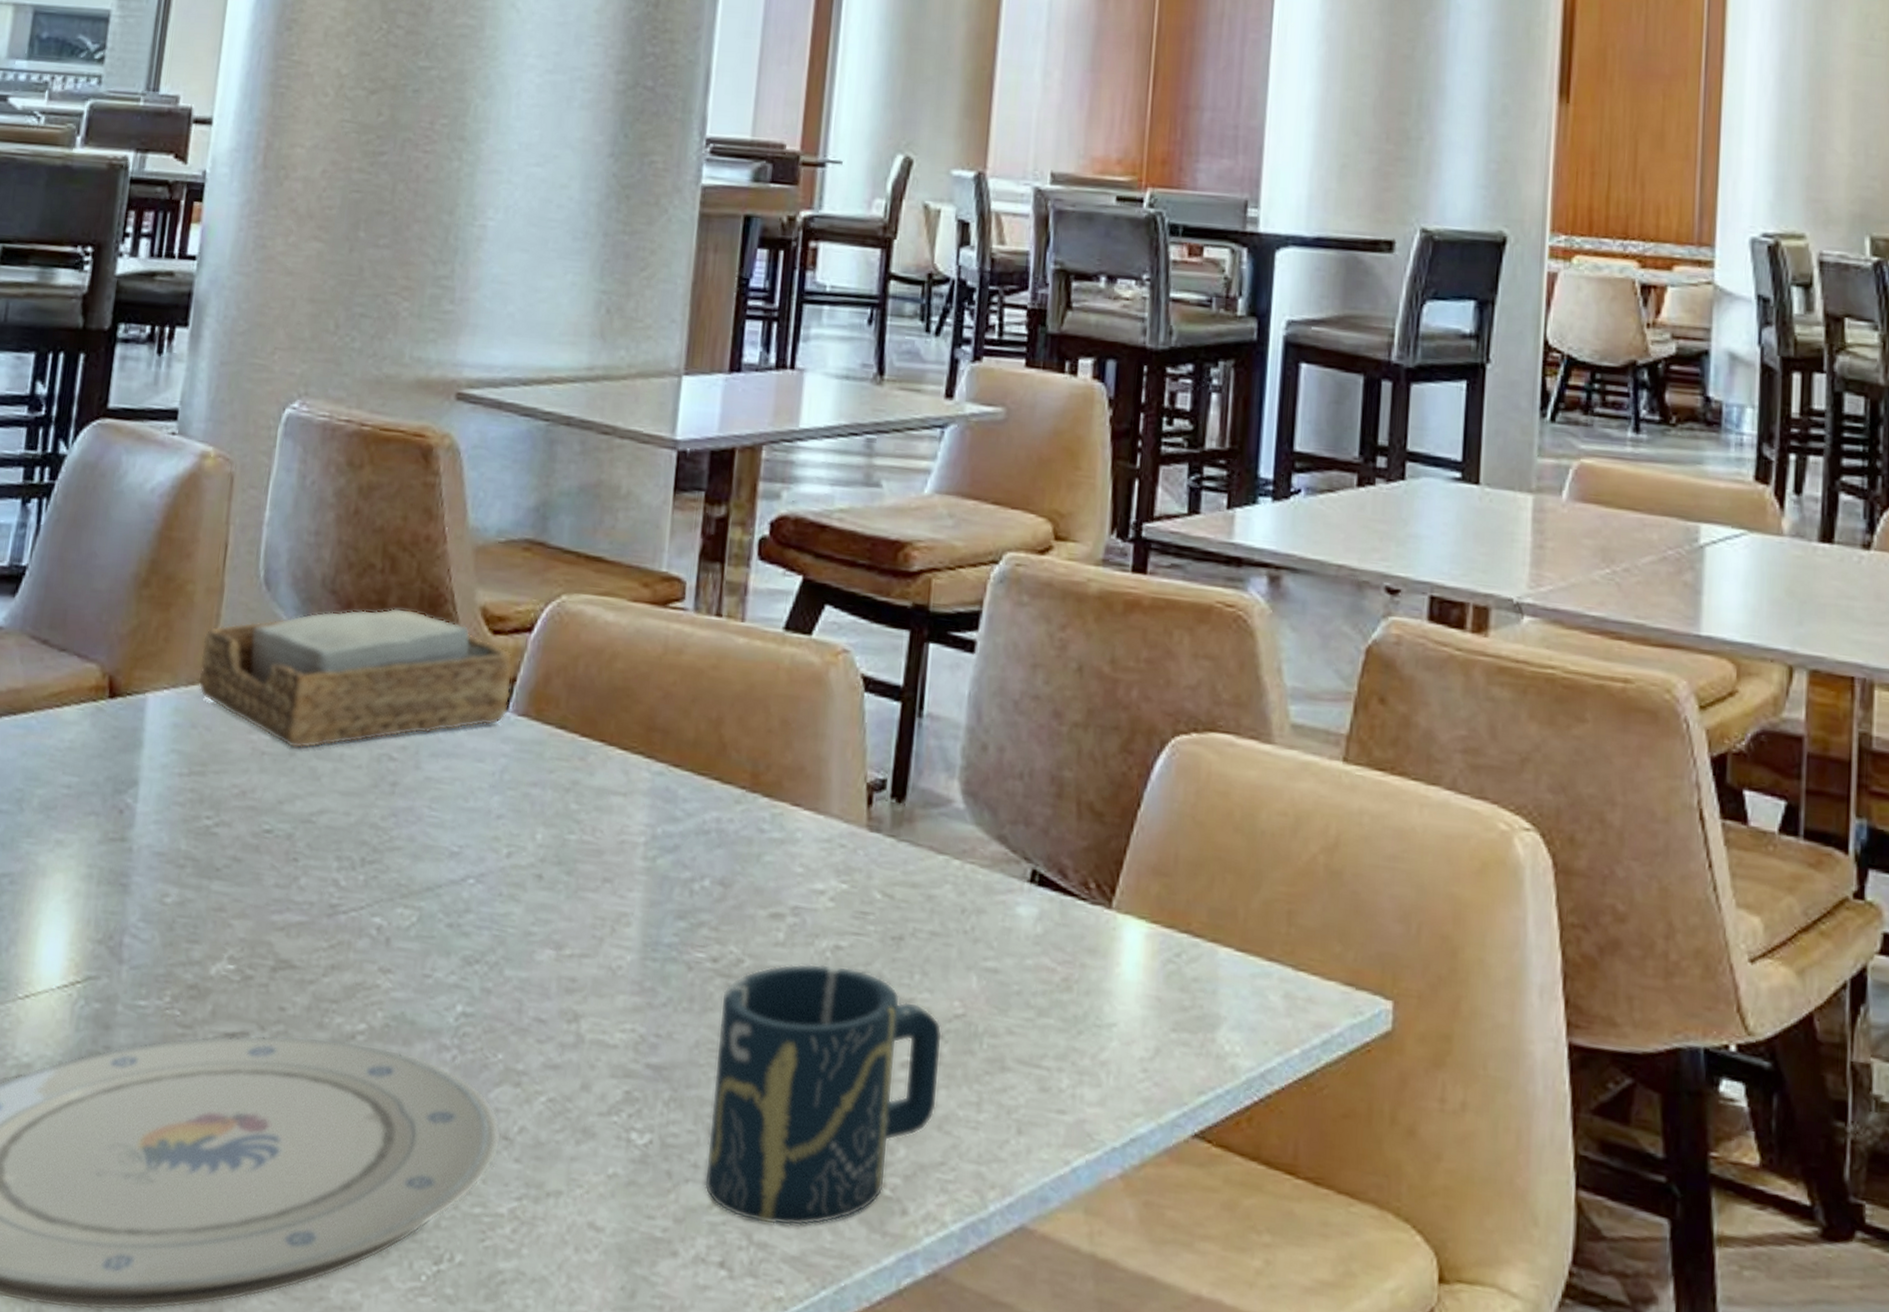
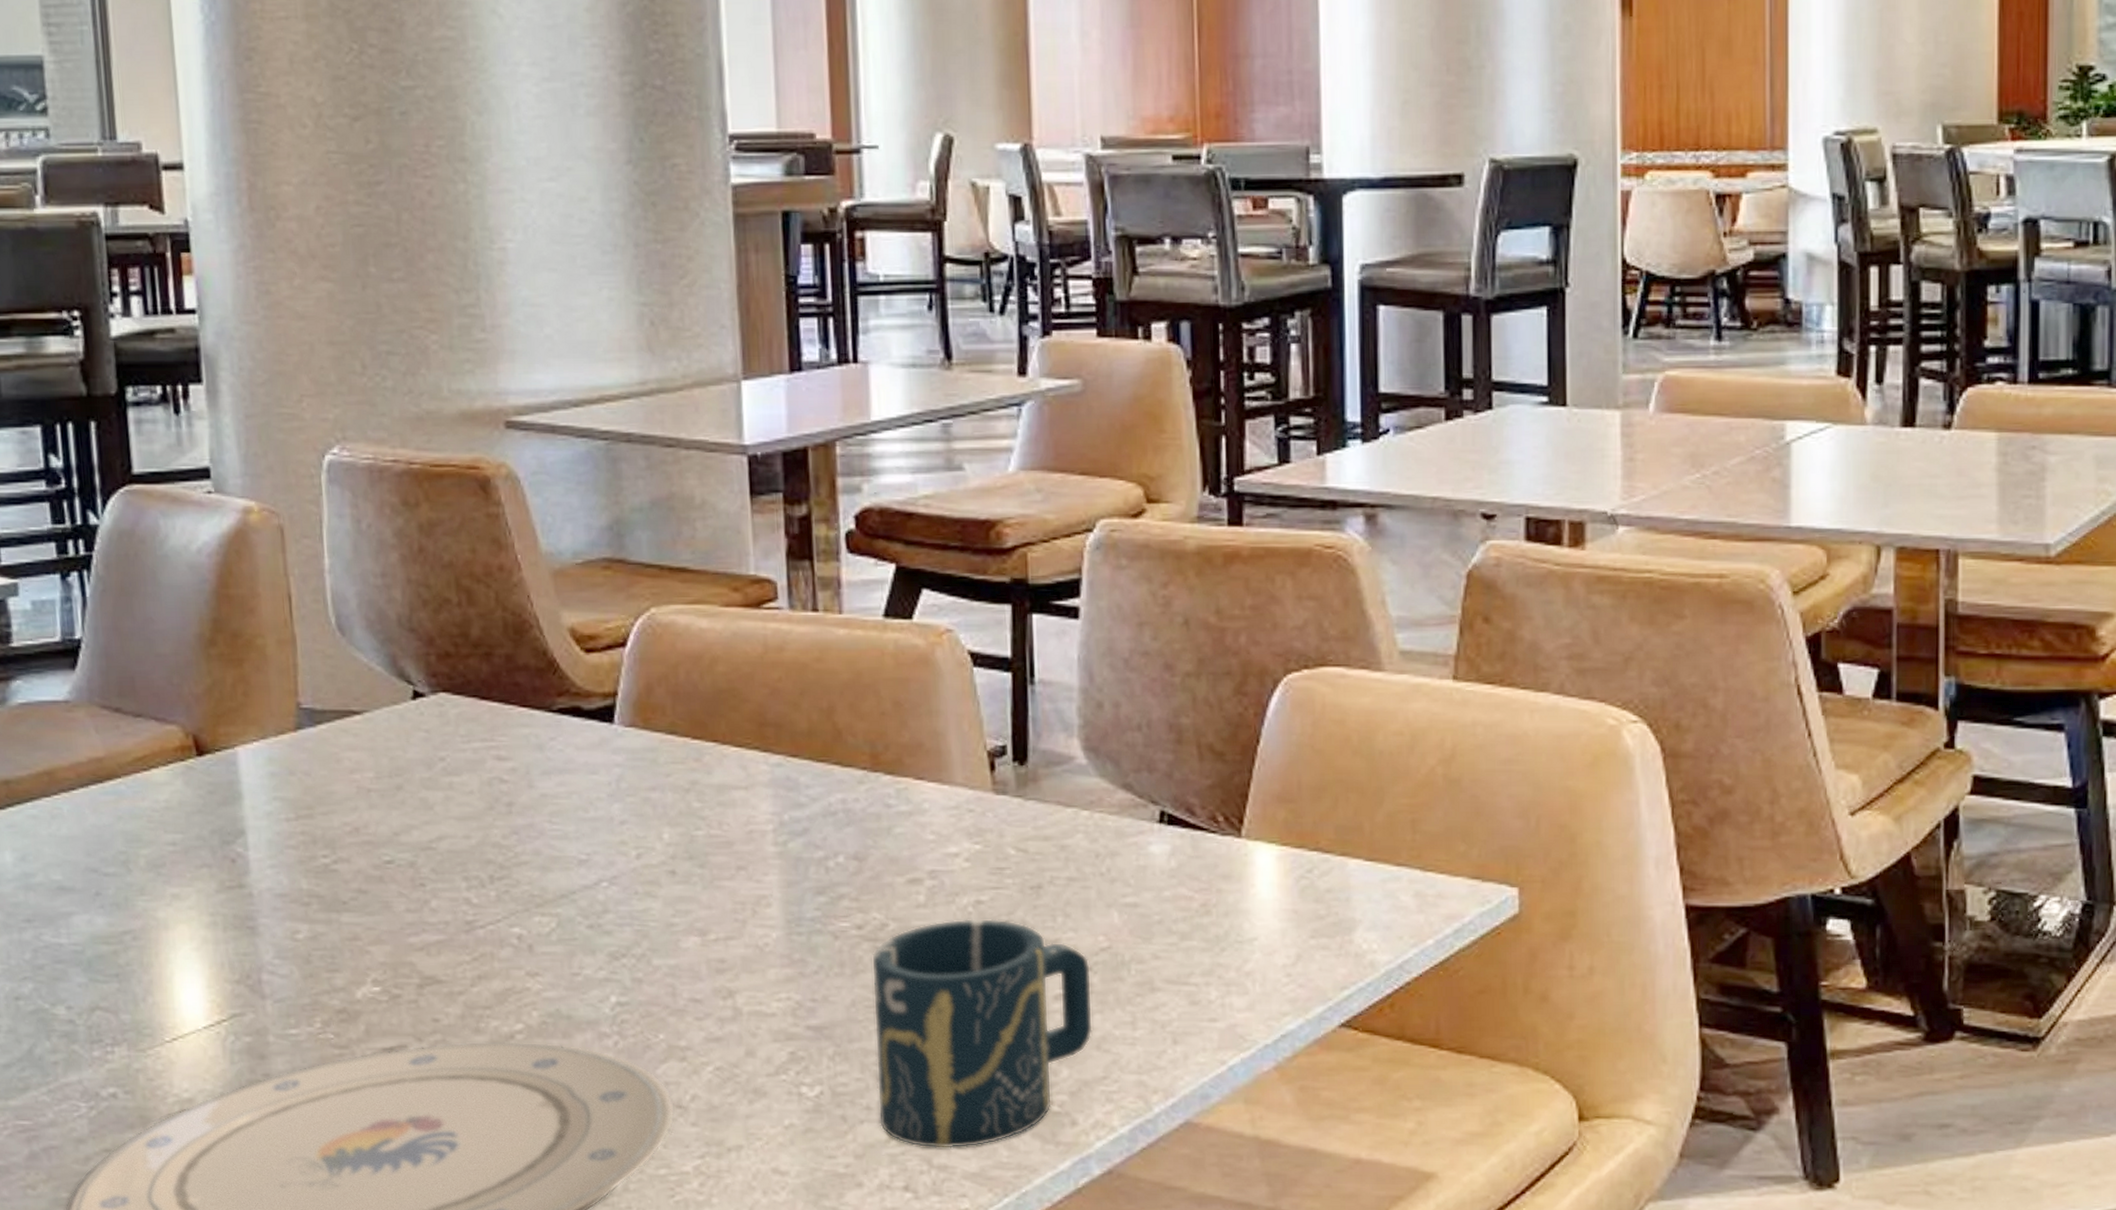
napkin holder: present [198,607,513,749] -> none [284,638,614,783]

